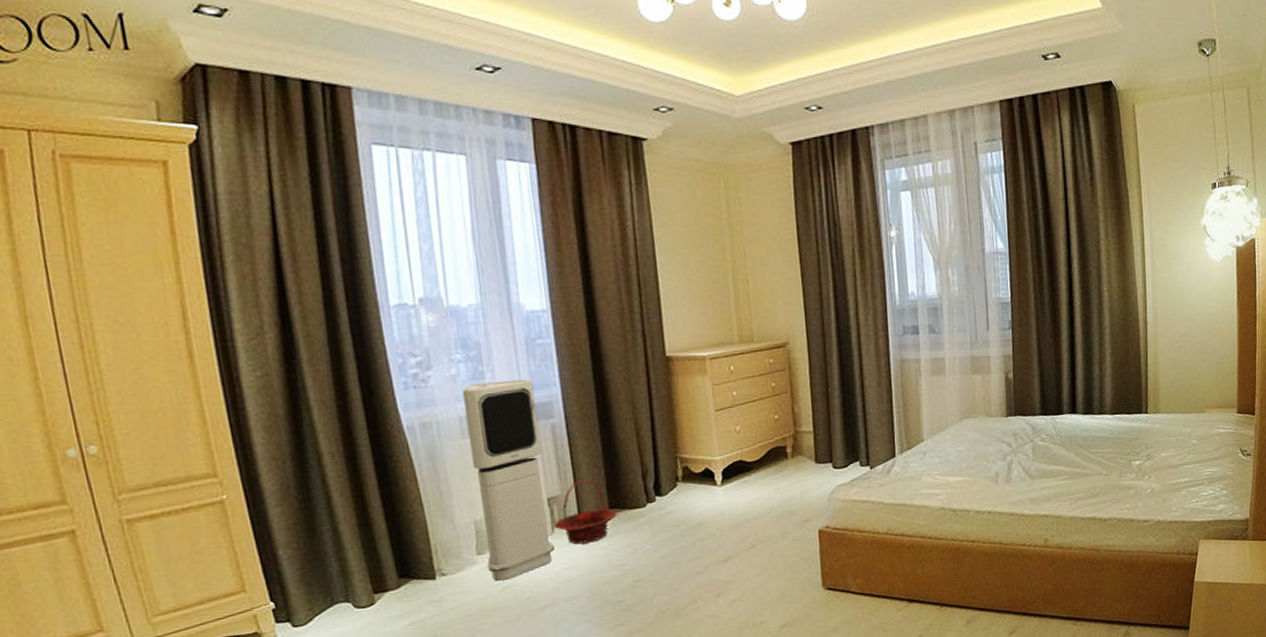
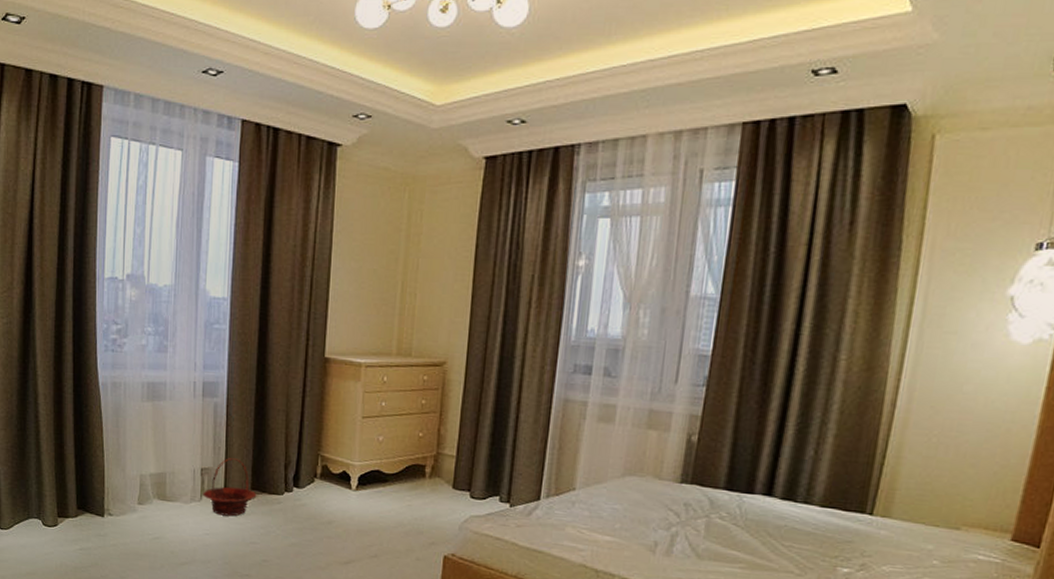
air purifier: present [462,379,555,581] -> none [145,355,205,532]

